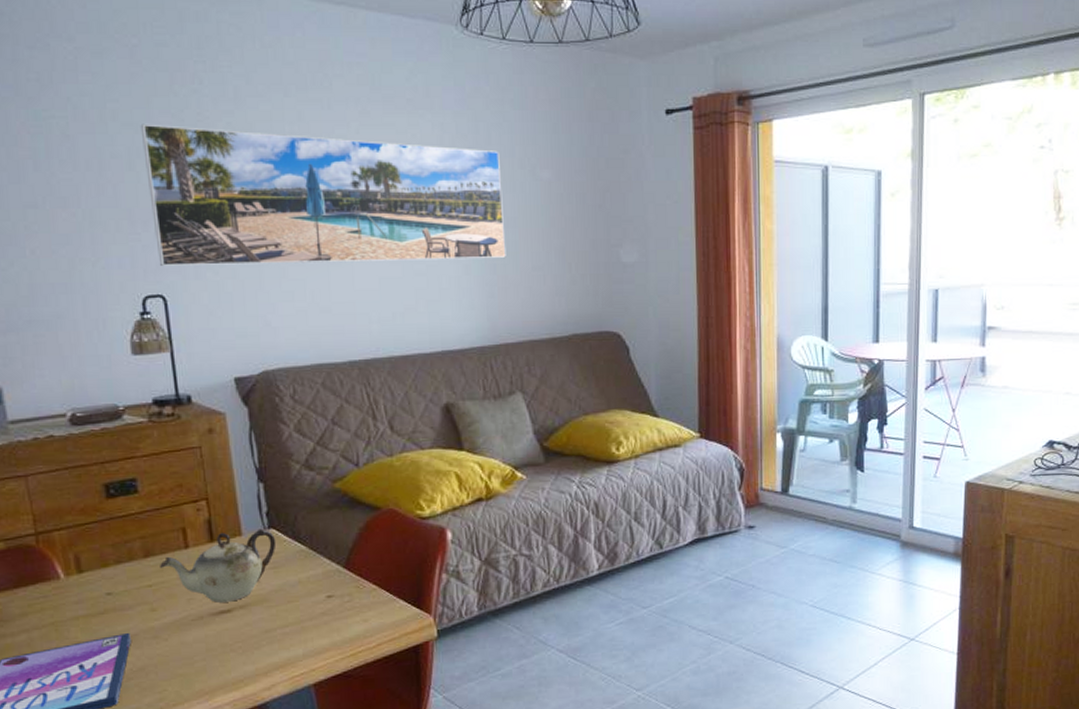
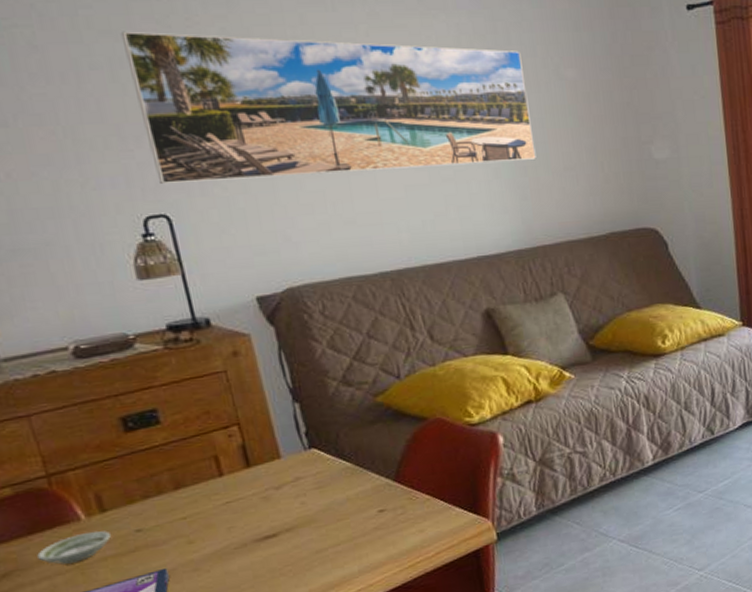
saucer: none [20,590,84,621] -> present [37,530,111,565]
teapot: present [160,528,277,603] -> none [193,449,320,529]

